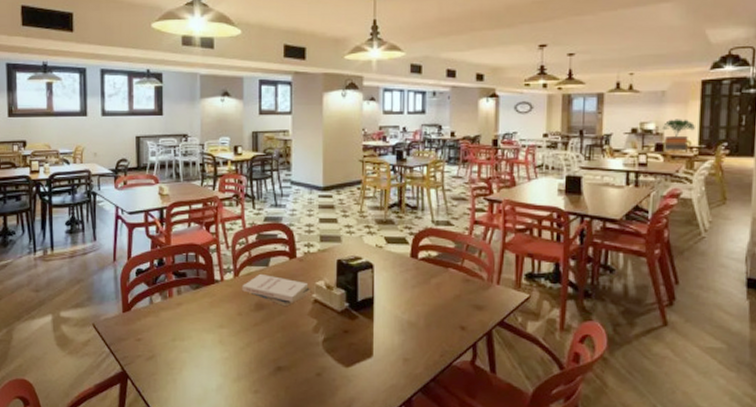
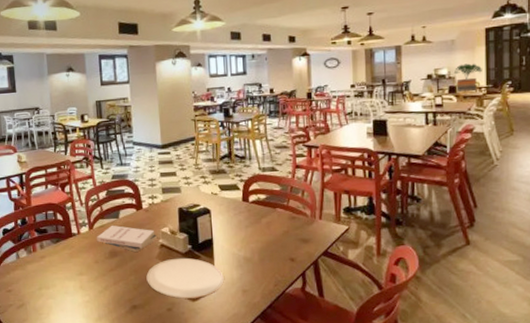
plate: none [295,316,383,364] -> present [146,257,224,299]

